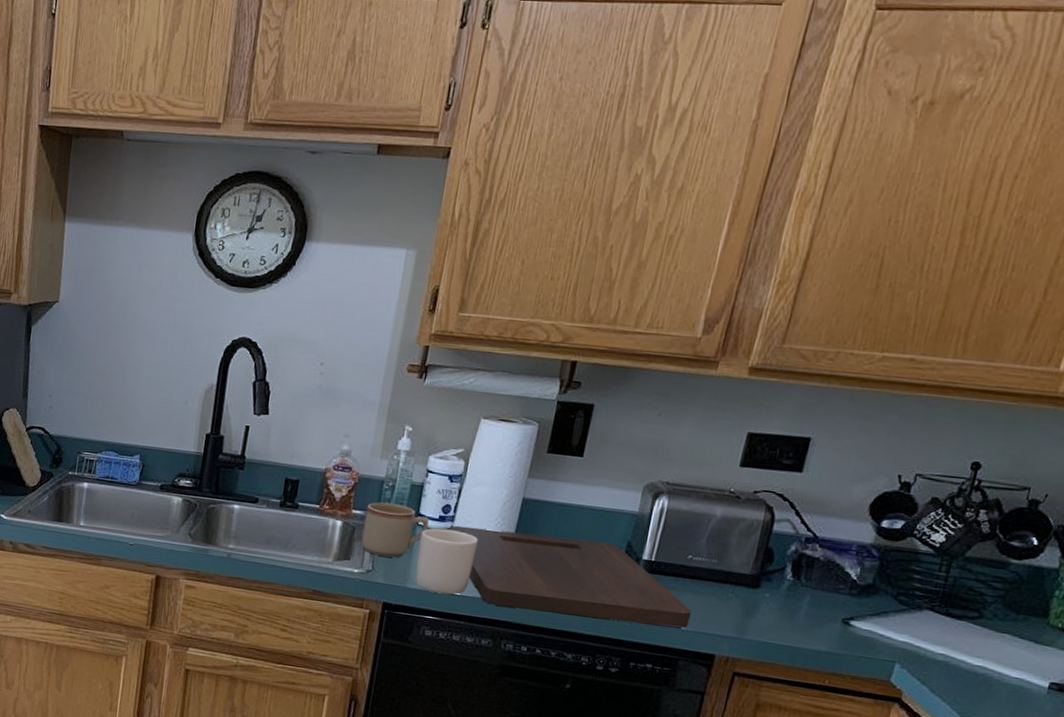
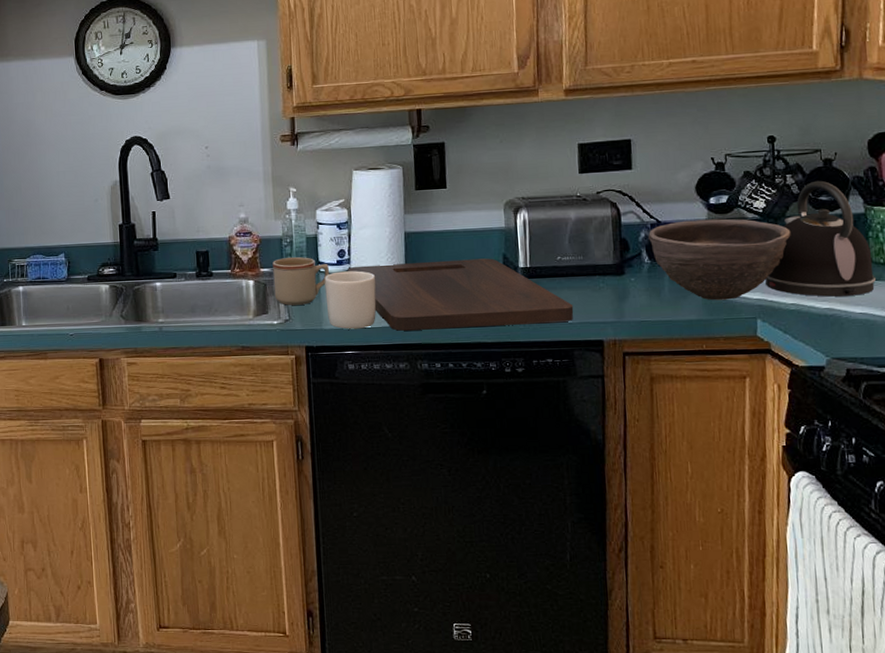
bowl: none [798,540,966,637] -> present [648,218,791,301]
kettle: none [917,522,1052,659] -> present [765,180,877,297]

